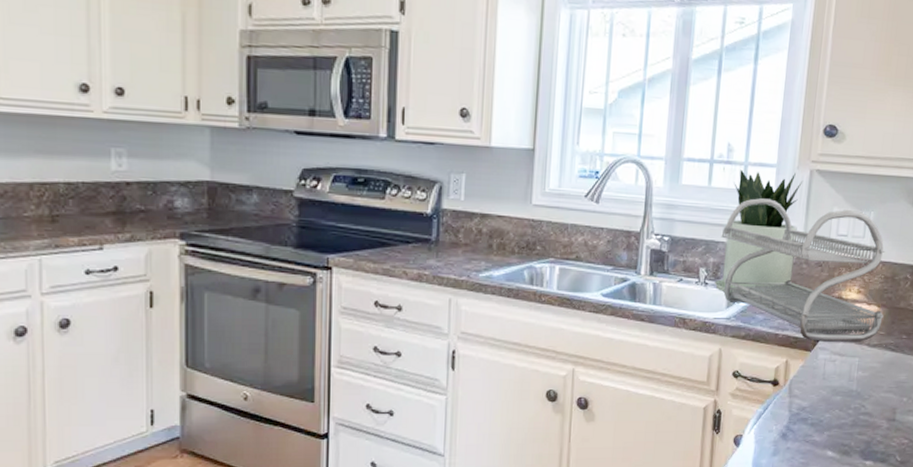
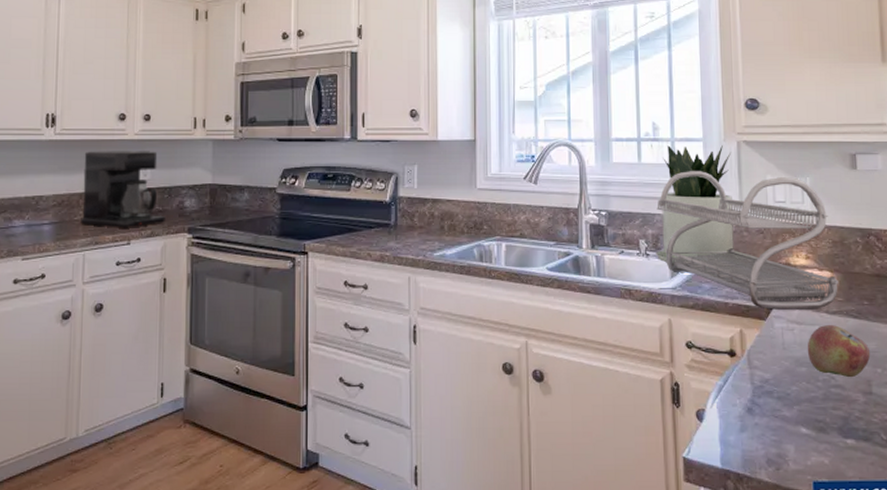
coffee maker: none [32,129,149,230] -> present [81,151,165,228]
fruit: none [844,357,901,406] -> present [807,325,871,378]

